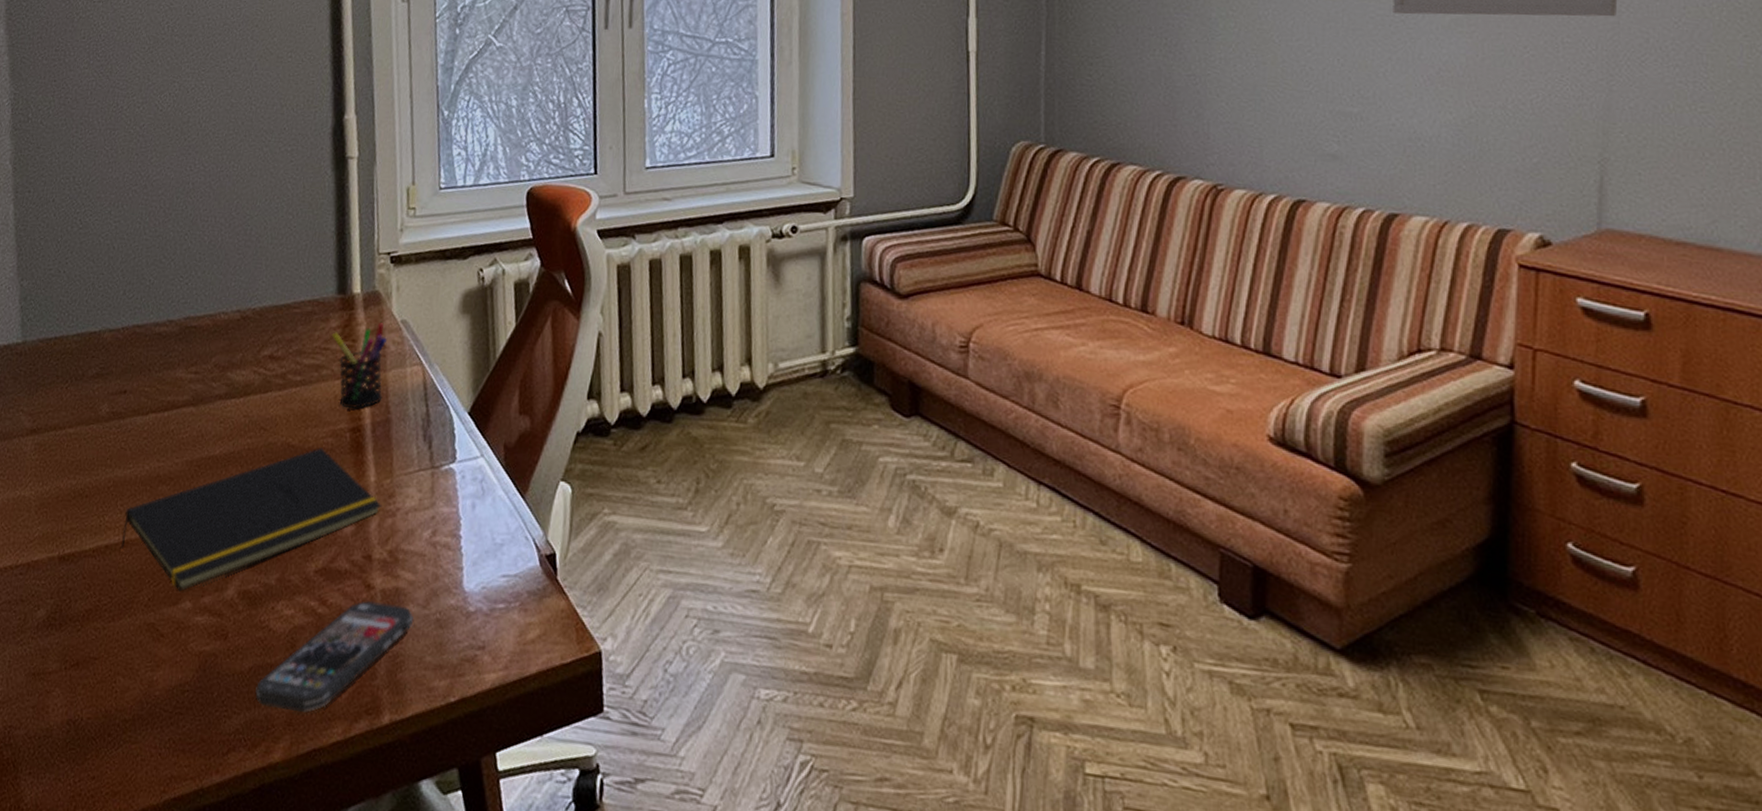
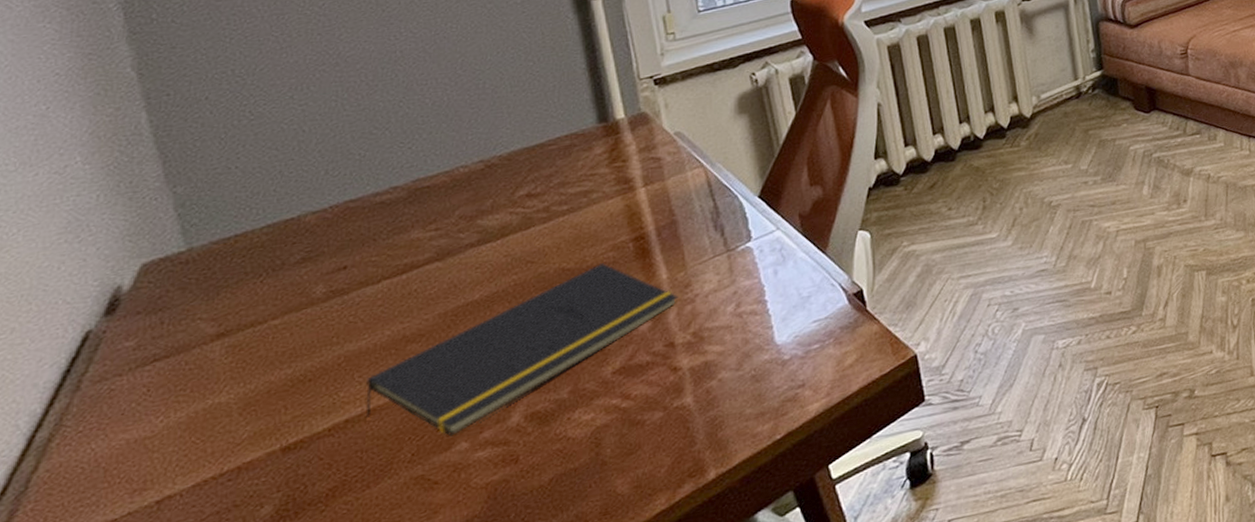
smartphone: present [255,600,414,713] -> none [560,375,729,508]
pen holder: present [331,323,387,409] -> none [597,139,664,222]

